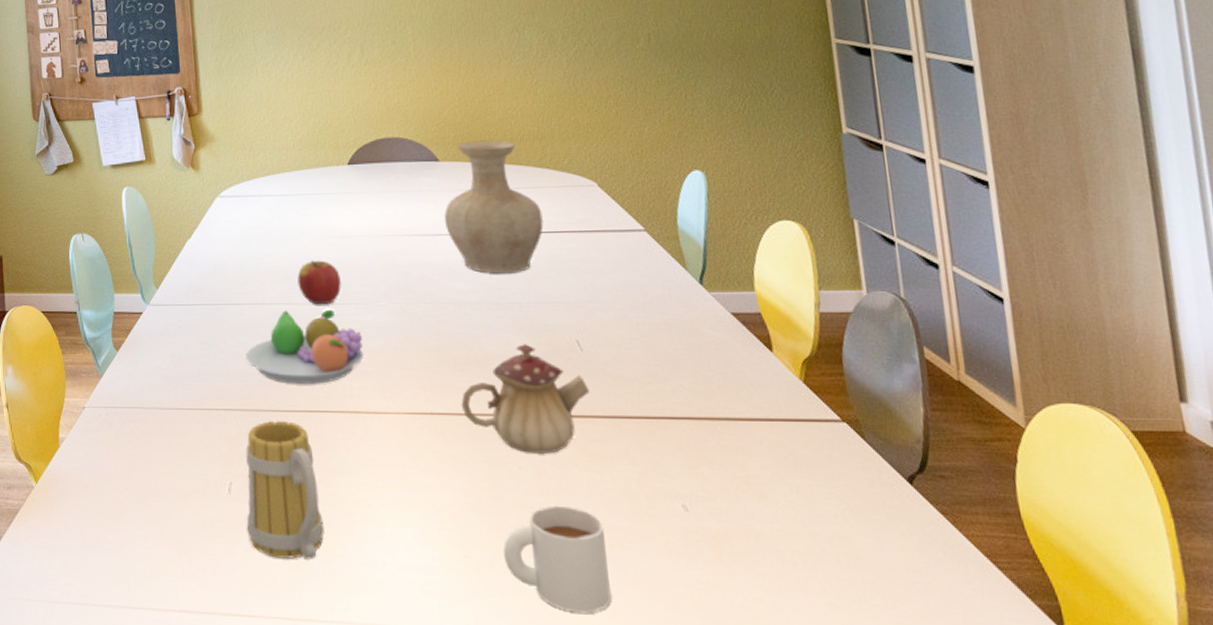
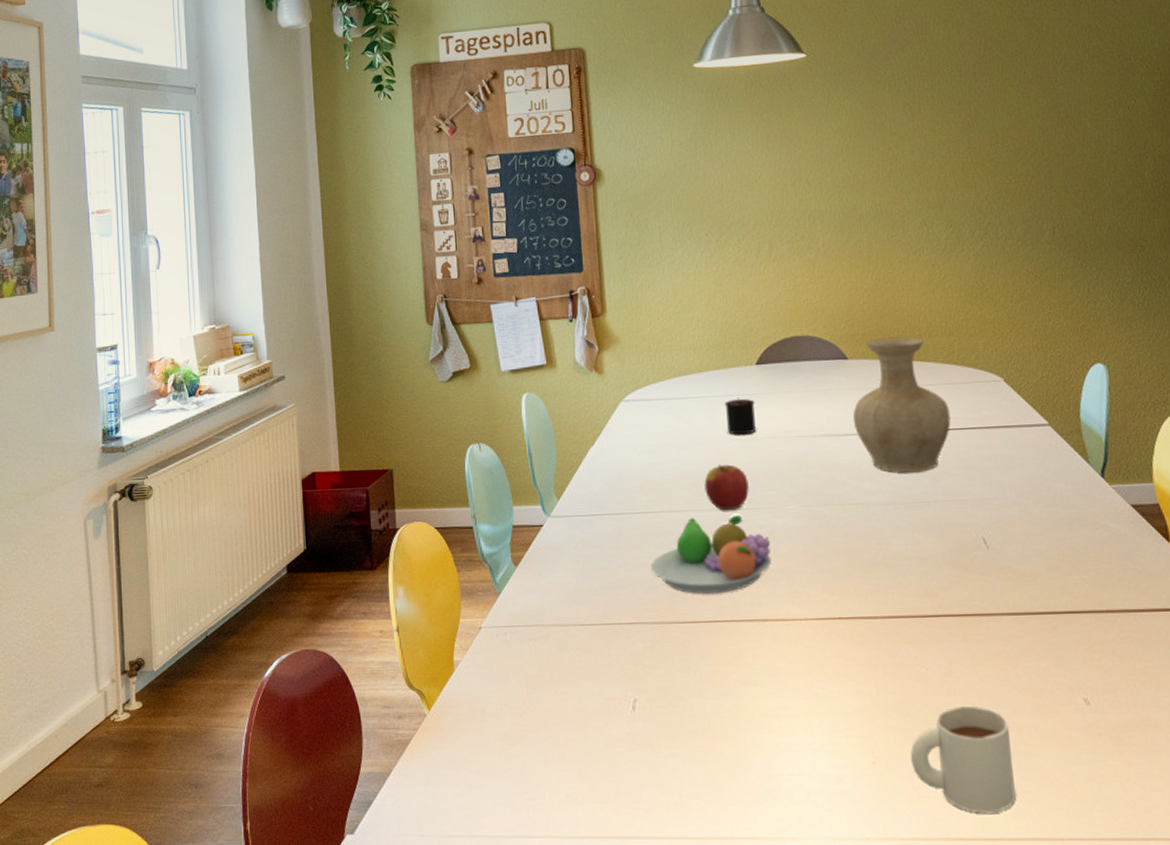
mug: present [246,420,325,559] -> none [650,632,731,776]
candle: none [317,195,348,232] -> present [724,397,756,435]
teapot: present [461,344,590,455] -> none [869,543,995,655]

